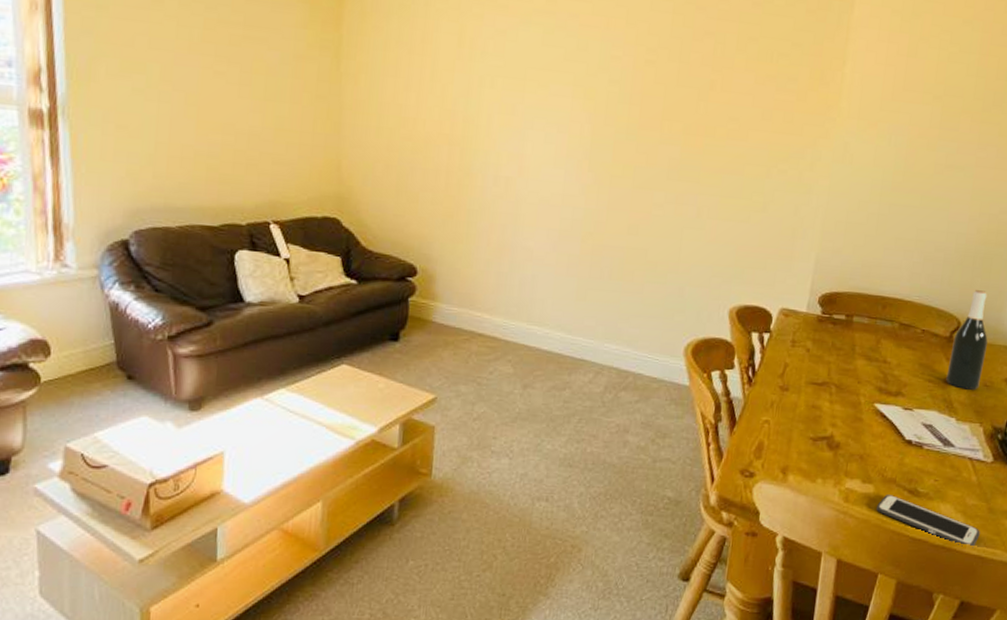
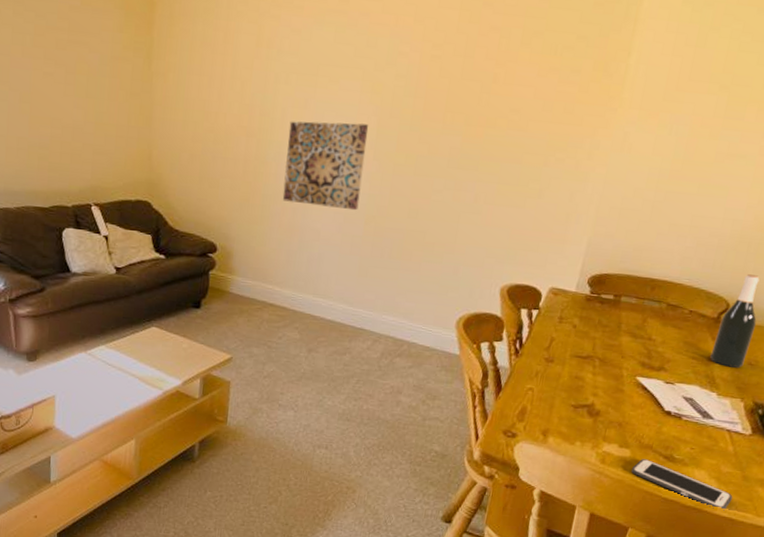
wall art: none [490,128,583,227] -> present [282,121,369,211]

